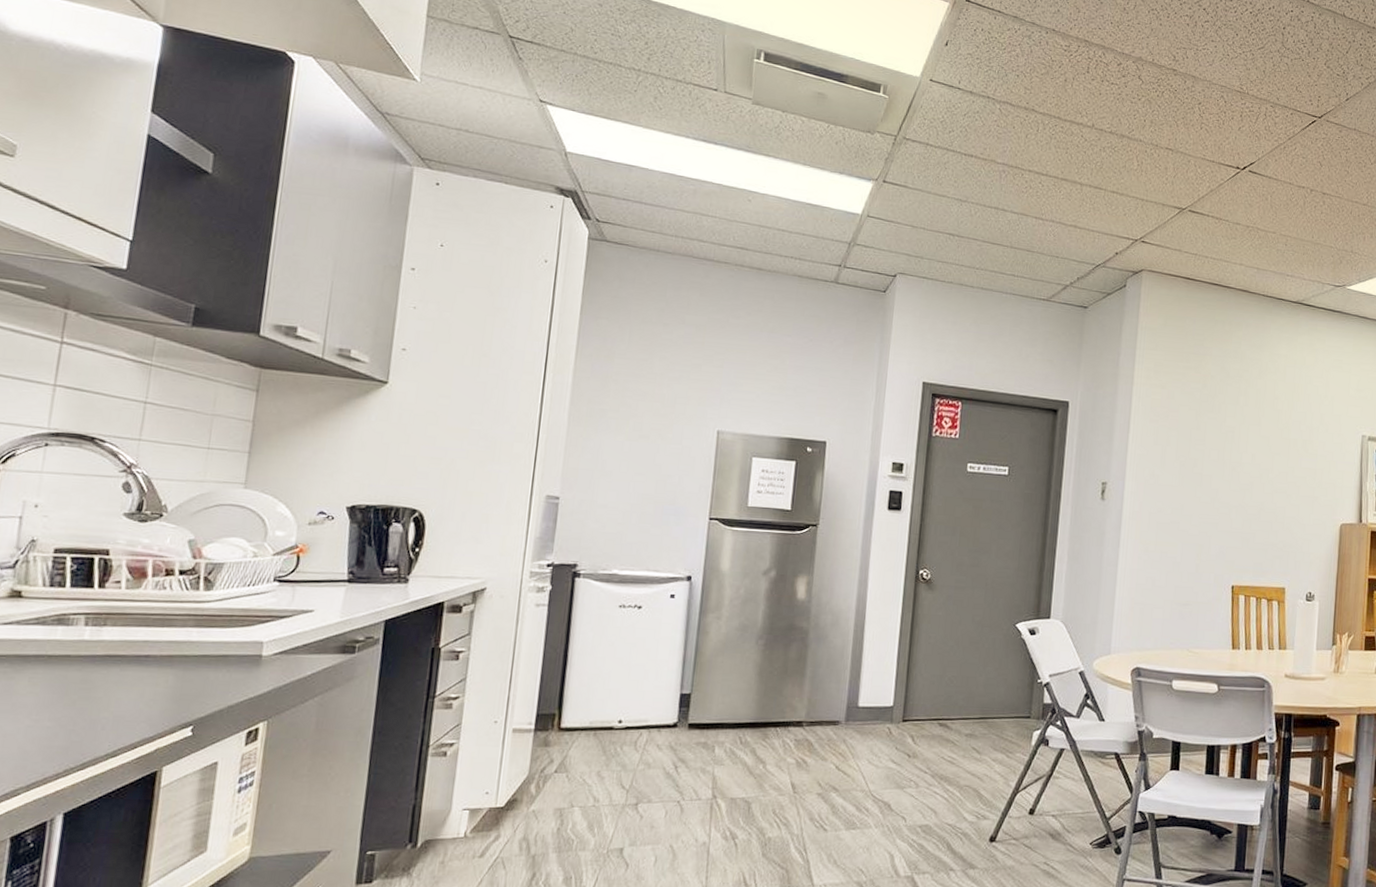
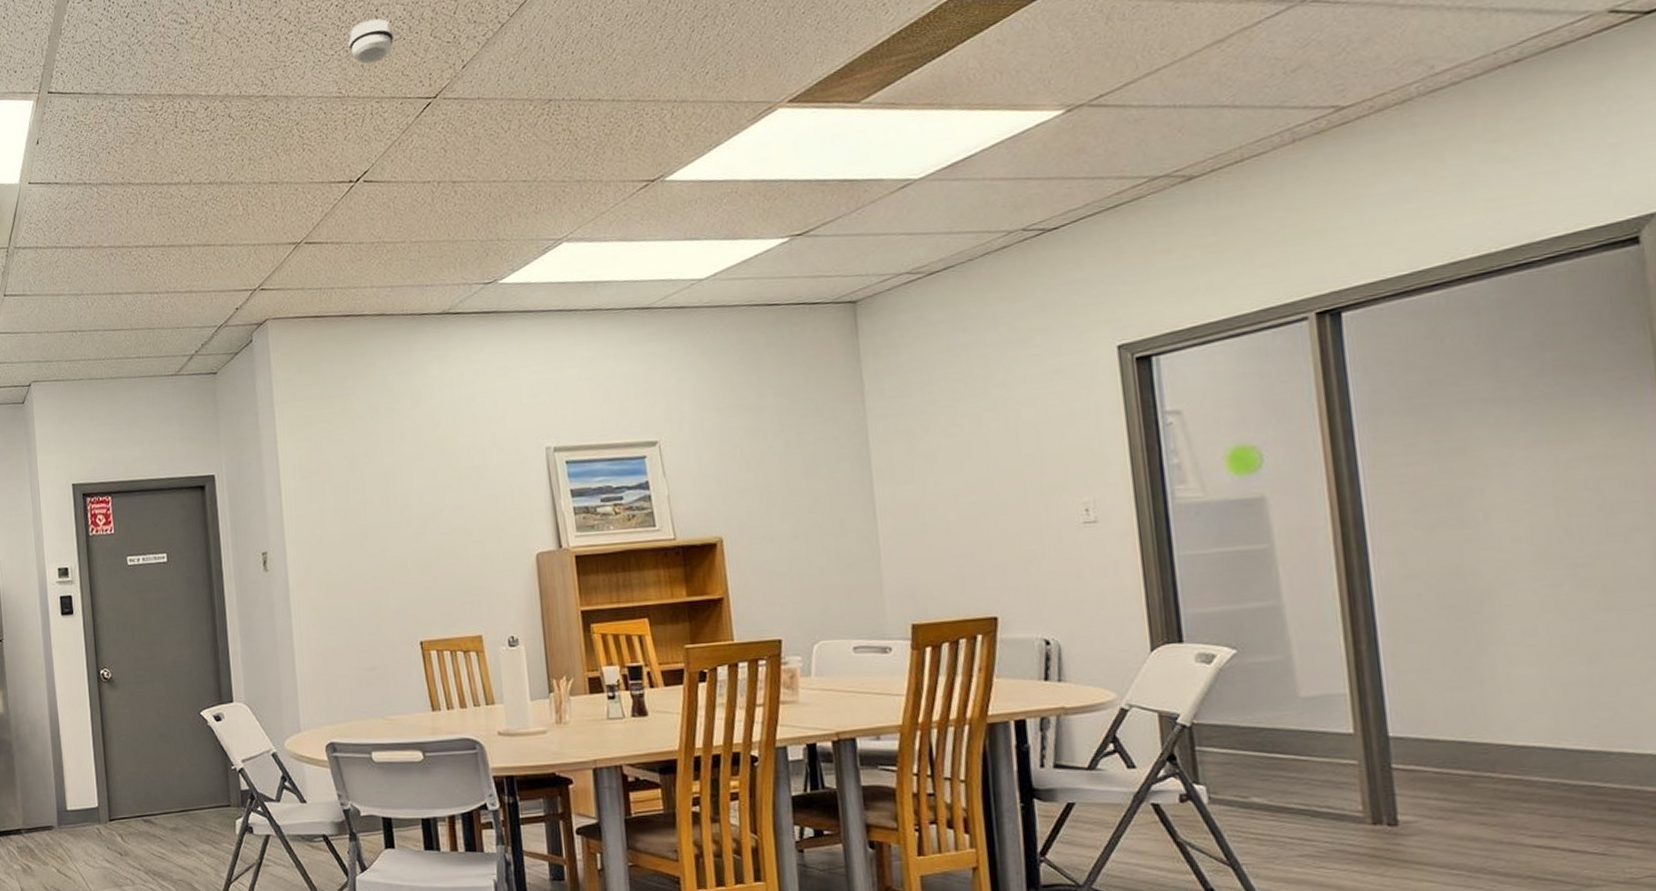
smoke detector: none [1255,34,1295,73] -> present [348,19,394,64]

